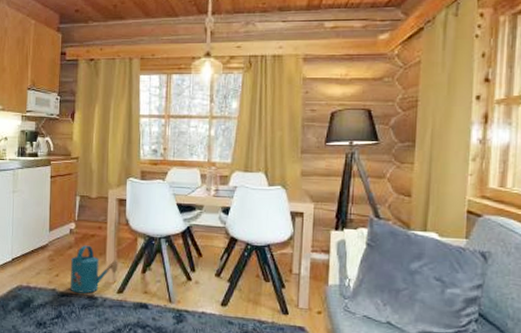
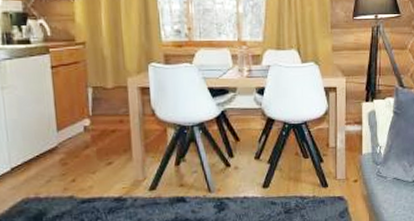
watering can: present [70,245,118,294] -> none [89,142,148,197]

